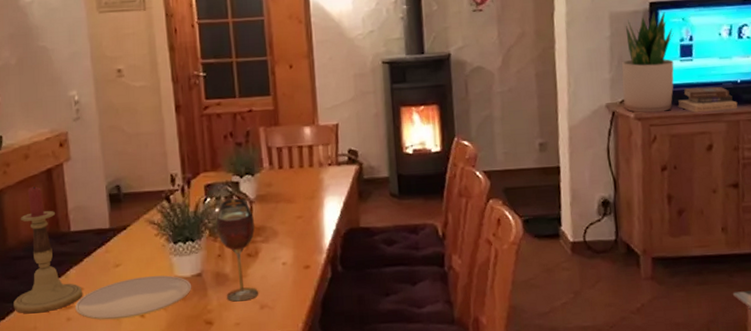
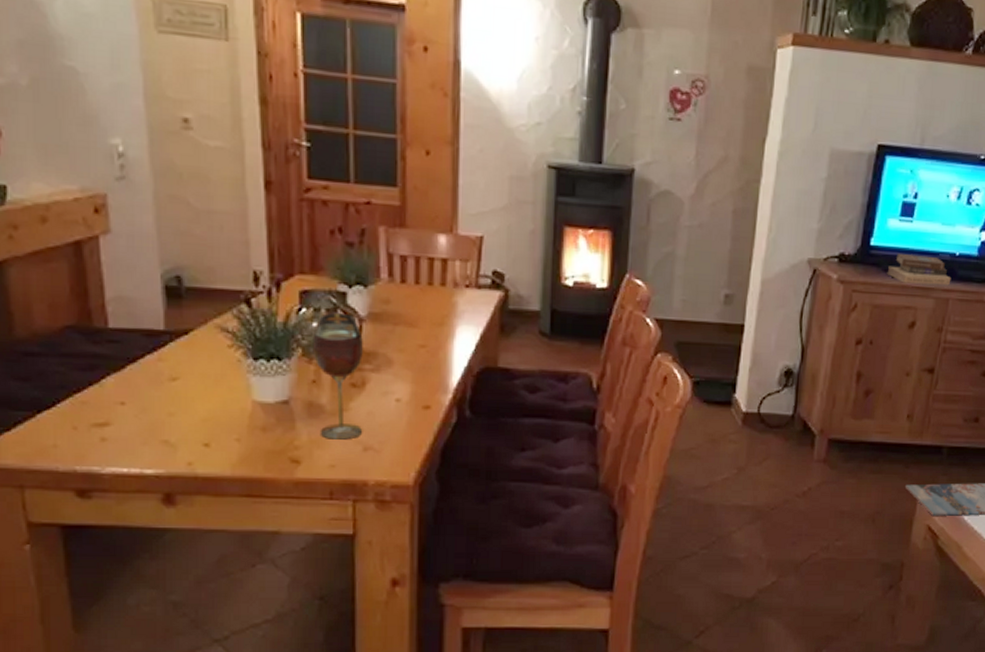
candlestick: present [13,186,83,314] -> none [23,261,125,428]
plate: present [75,275,192,320] -> none [113,397,275,446]
planter: present [622,11,674,113] -> none [828,156,898,277]

